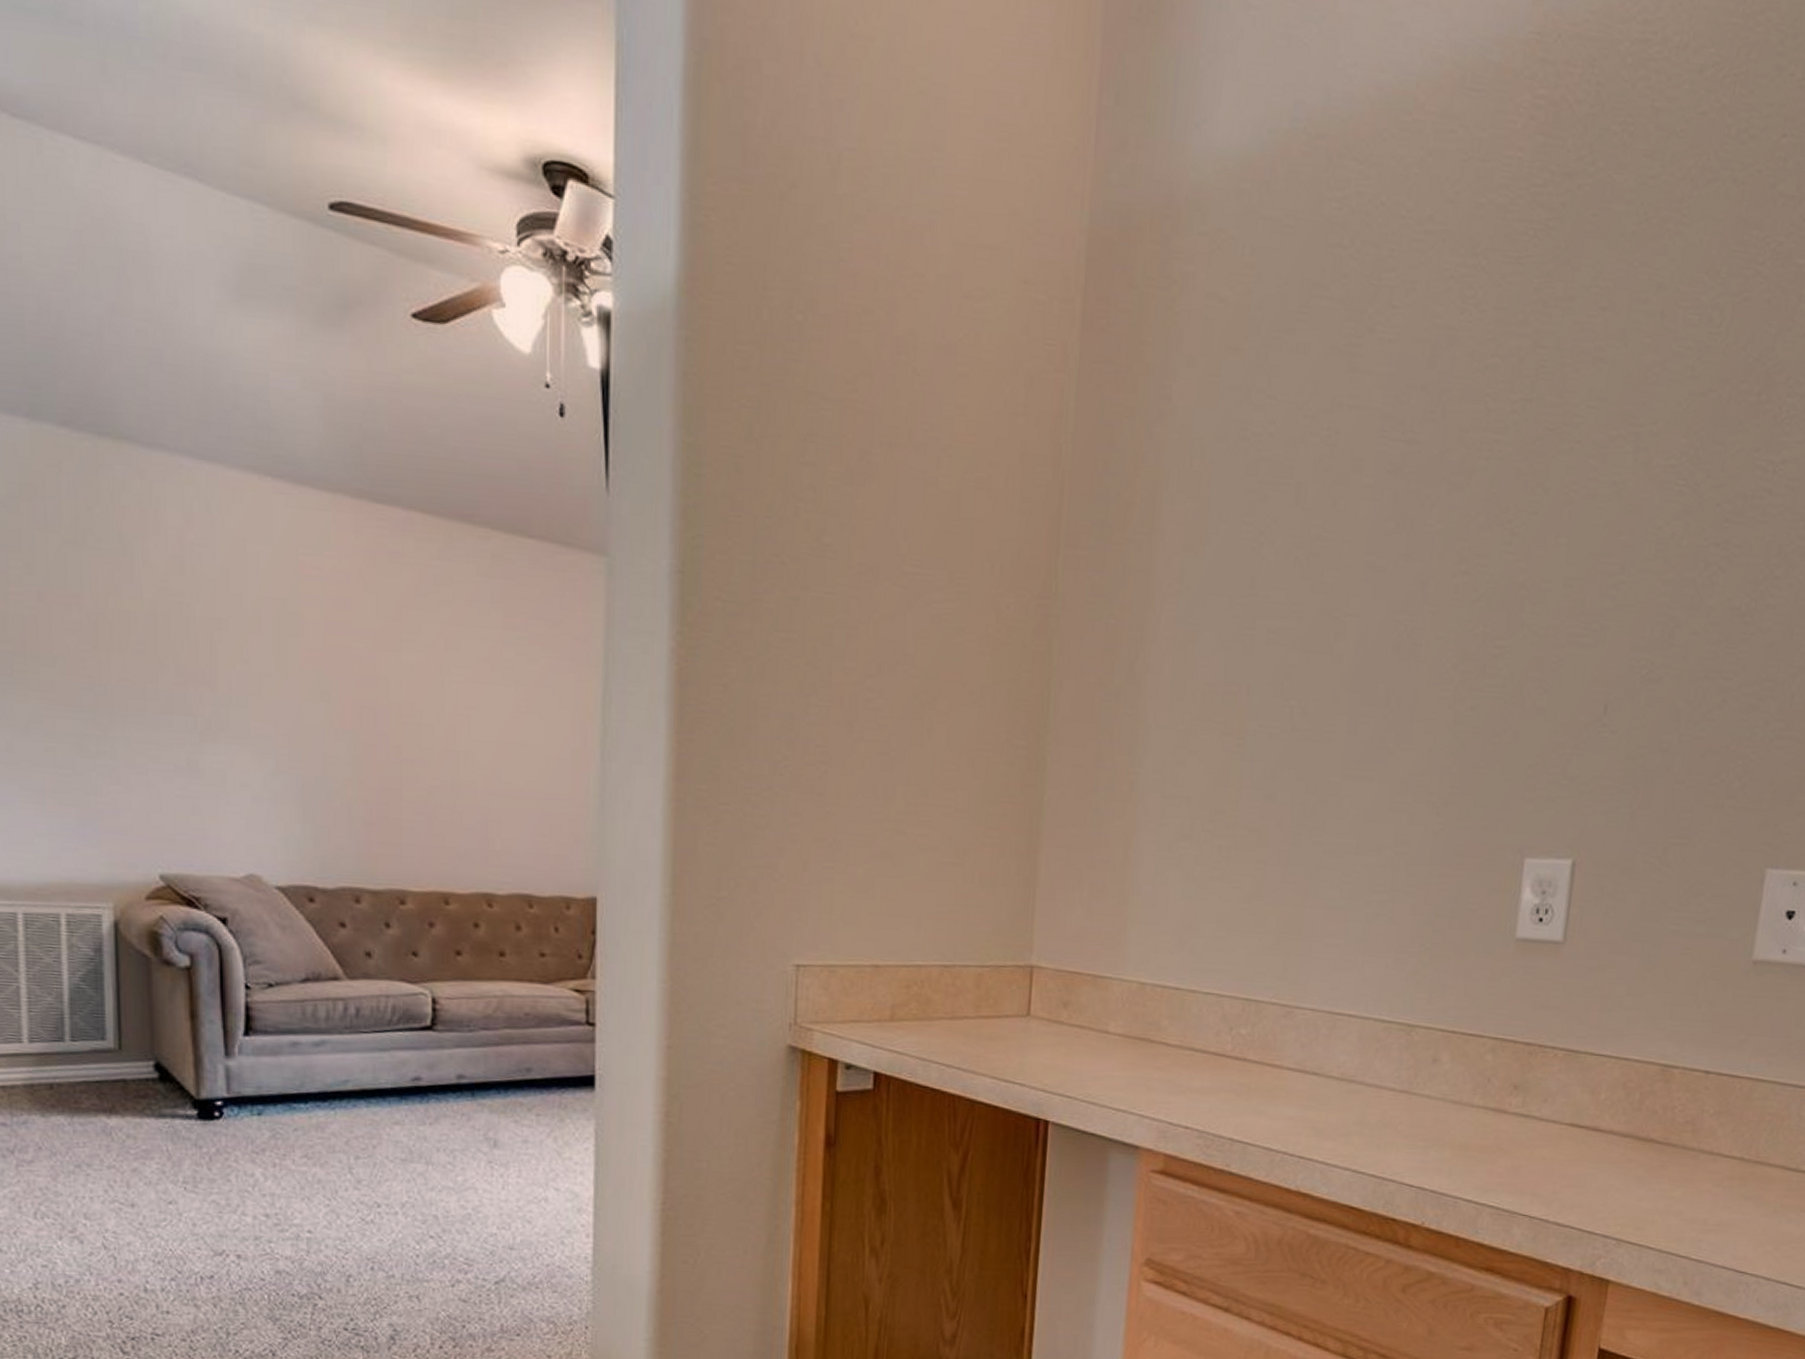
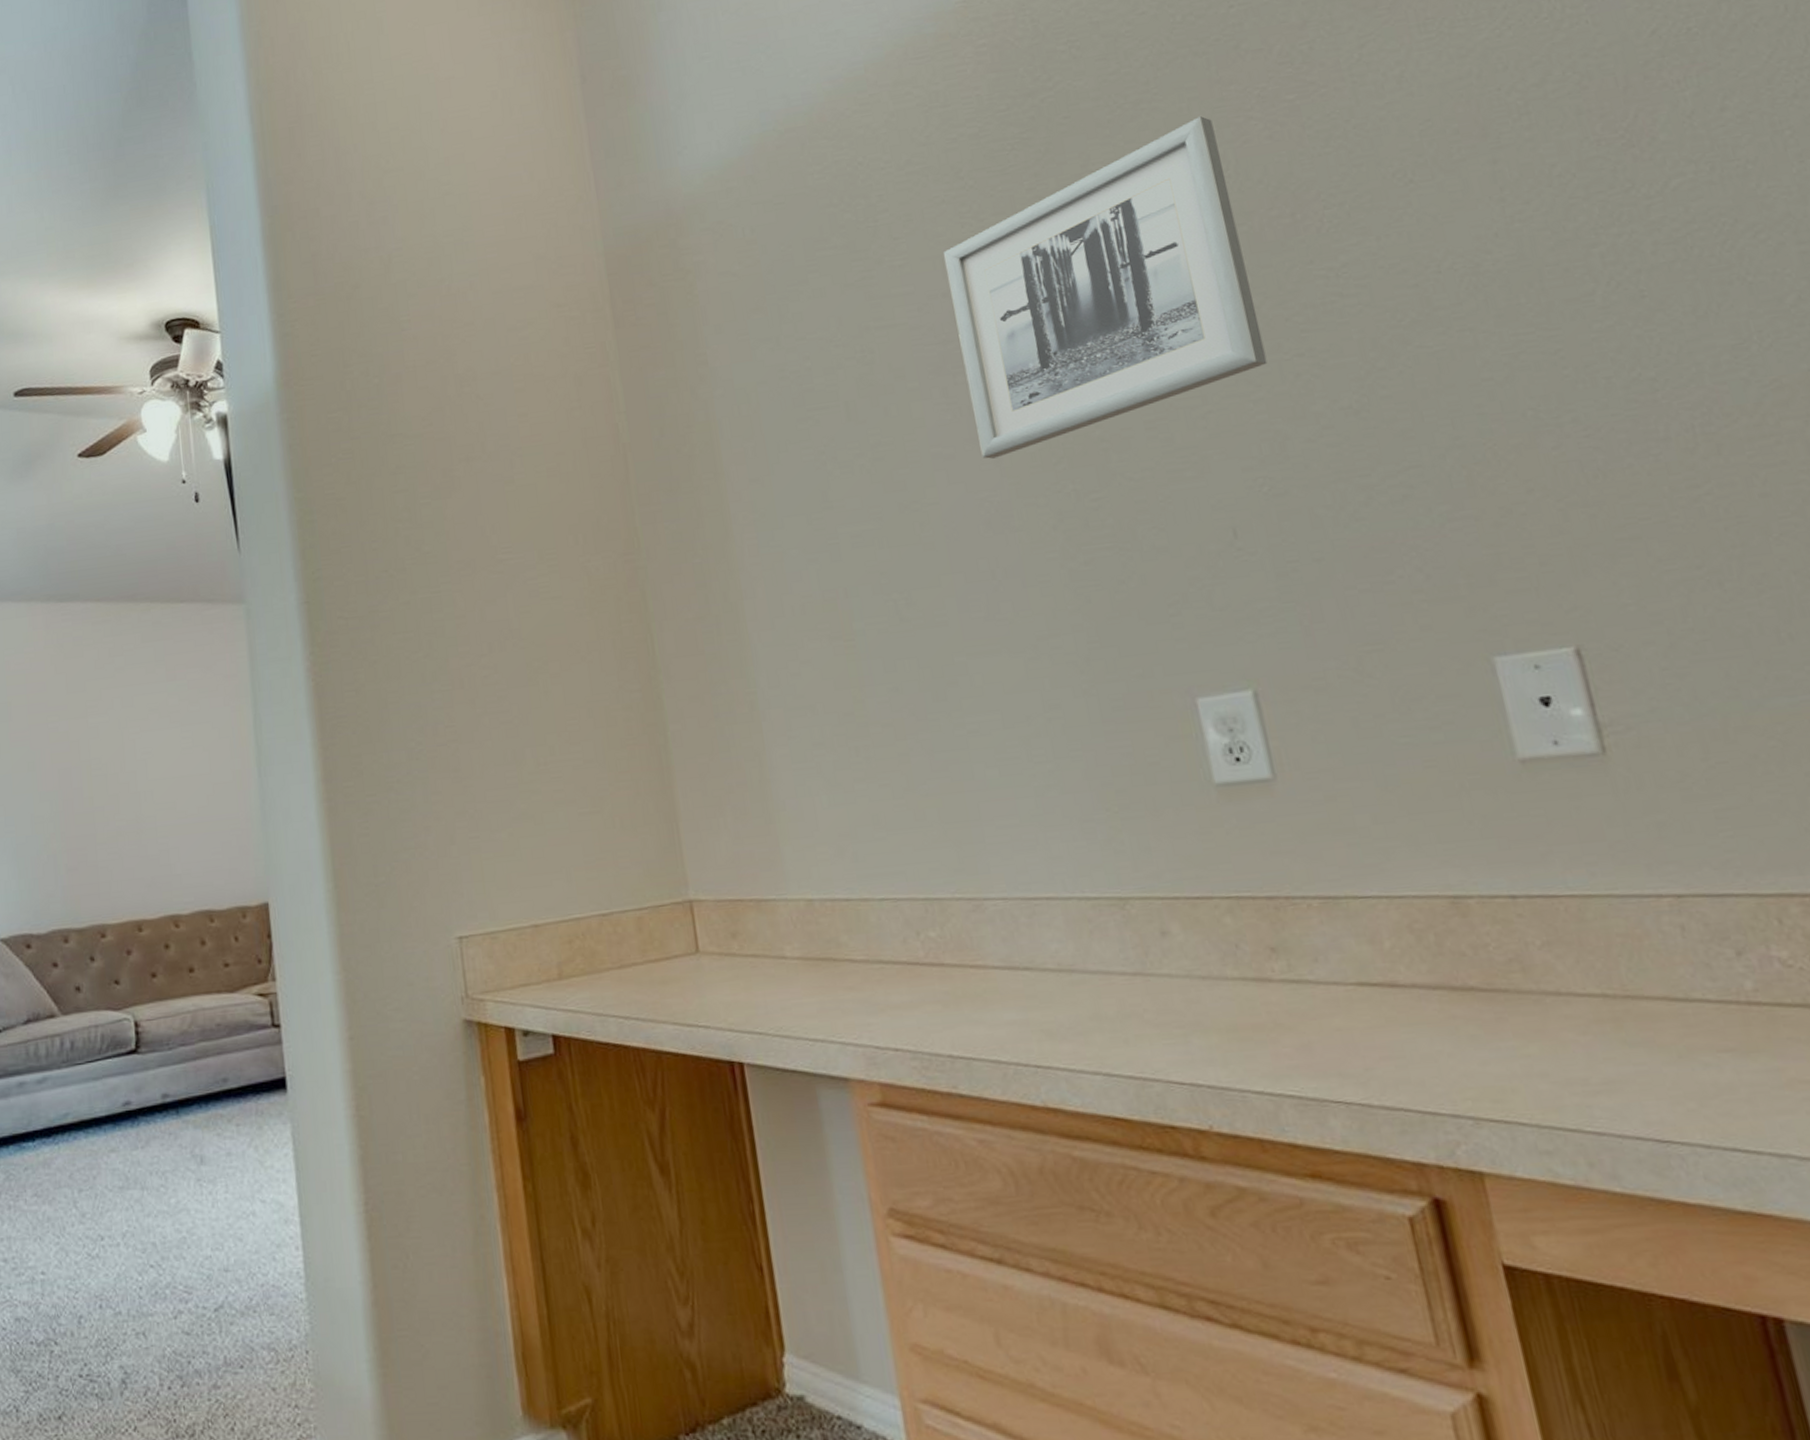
wall art: none [1411,256,1725,582] -> present [942,116,1268,459]

